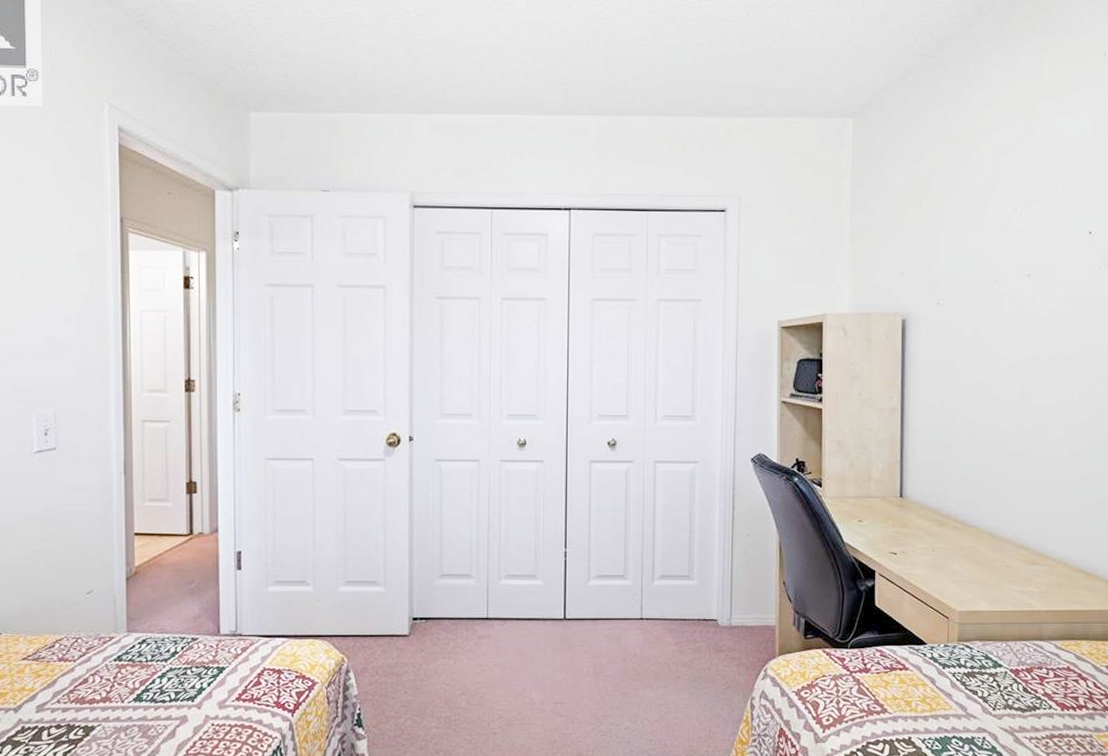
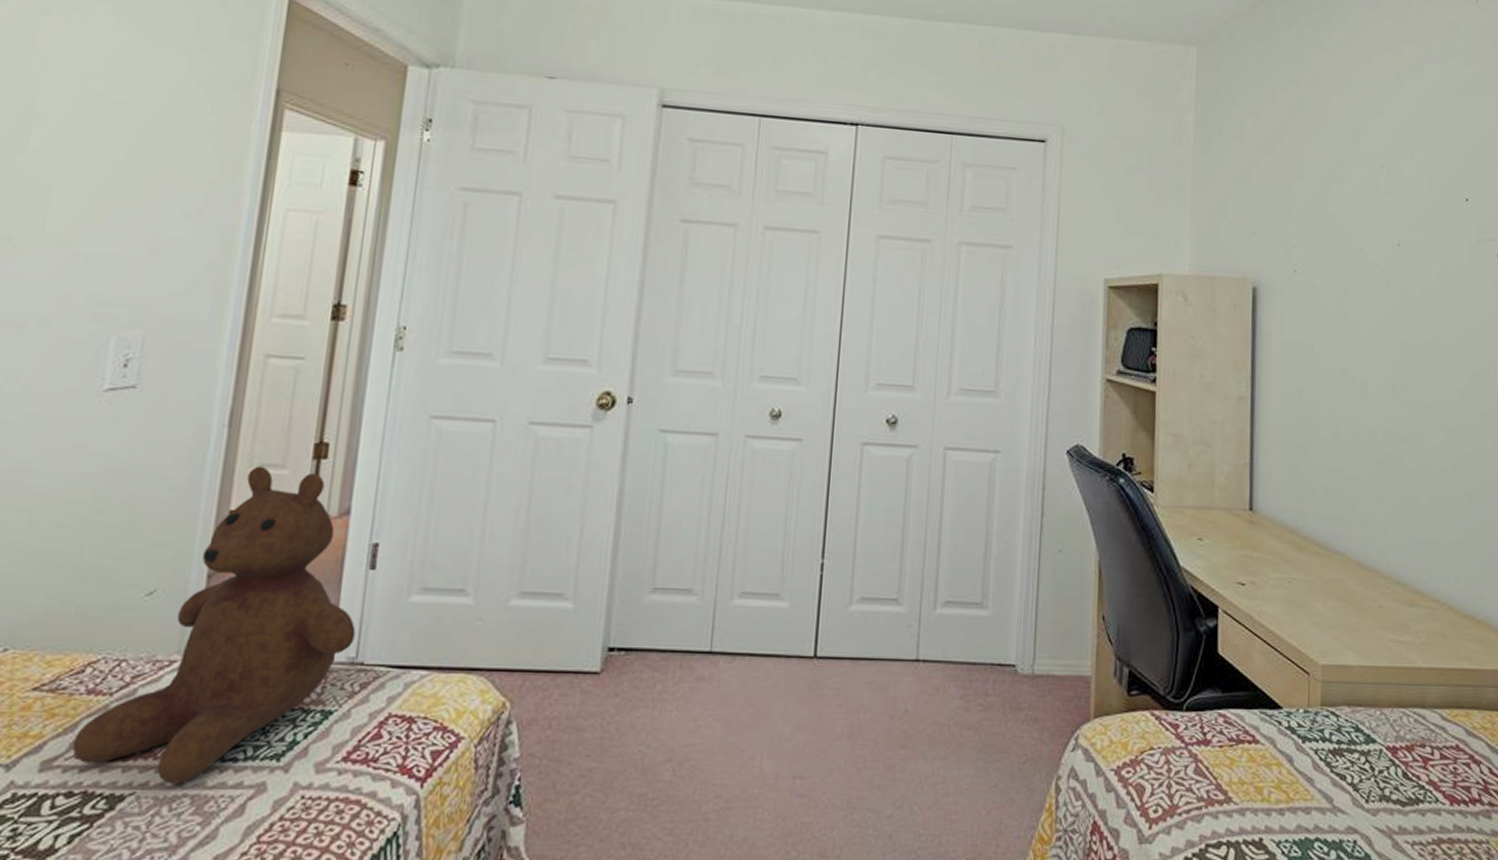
teddy bear: none [55,501,233,719] -> present [72,466,356,785]

